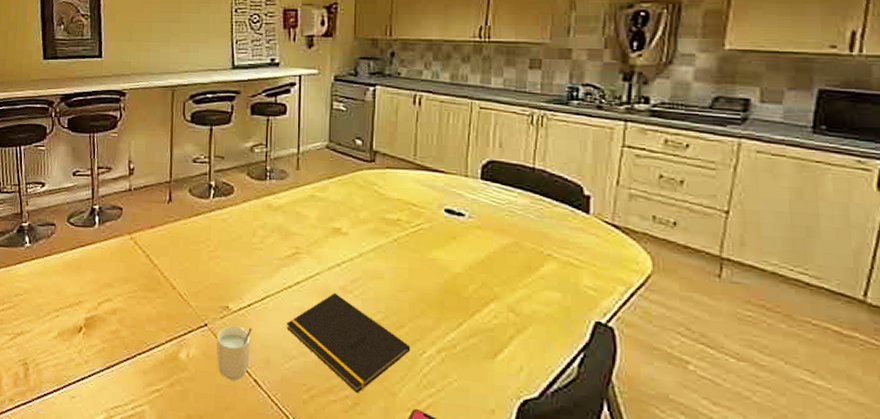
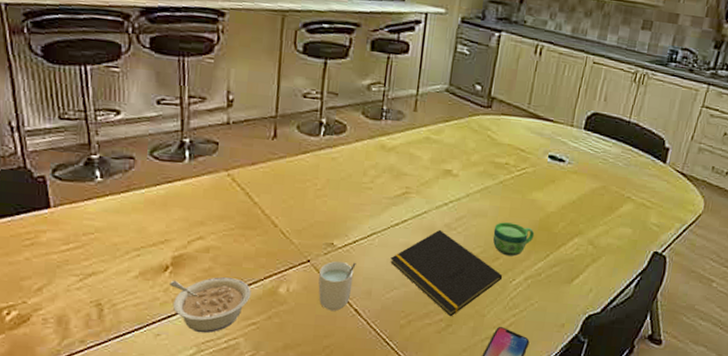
legume: none [83,339,154,398] -> present [170,277,251,333]
cup: none [394,284,441,324] -> present [493,222,535,257]

